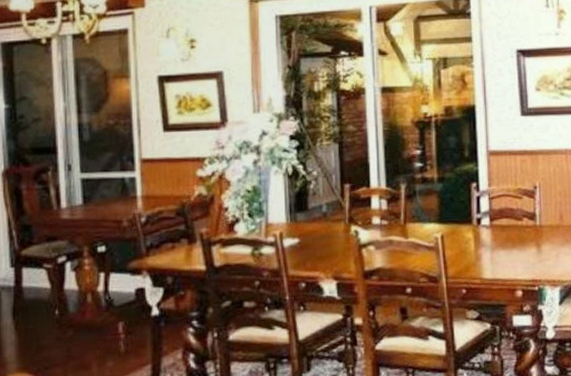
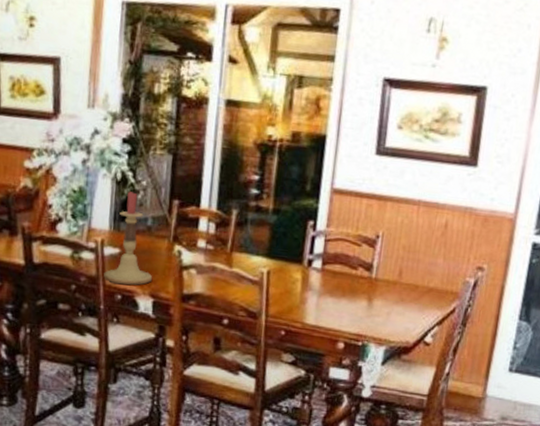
candlestick: none [286,182,334,273] -> present [103,190,153,286]

